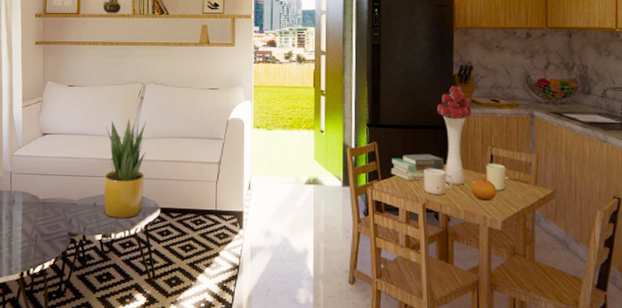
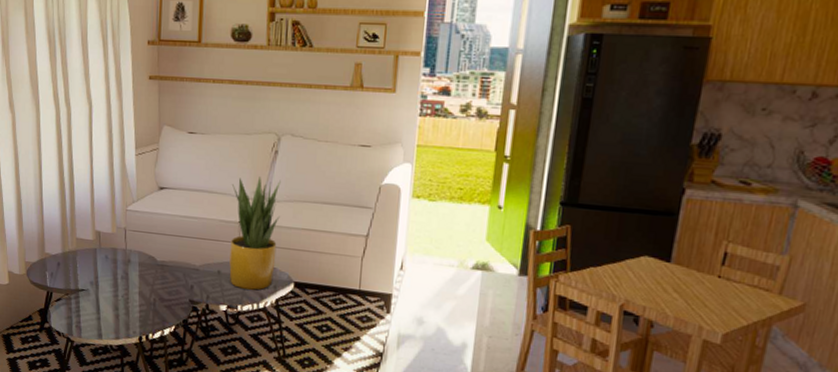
books: present [390,154,445,181] -> none [583,243,659,277]
mug: present [423,168,453,195] -> none [624,262,667,296]
flower bouquet: present [436,86,472,185] -> none [655,159,710,286]
fruit: present [471,178,497,201] -> none [688,279,724,308]
cup: present [486,162,509,191] -> none [712,261,745,298]

